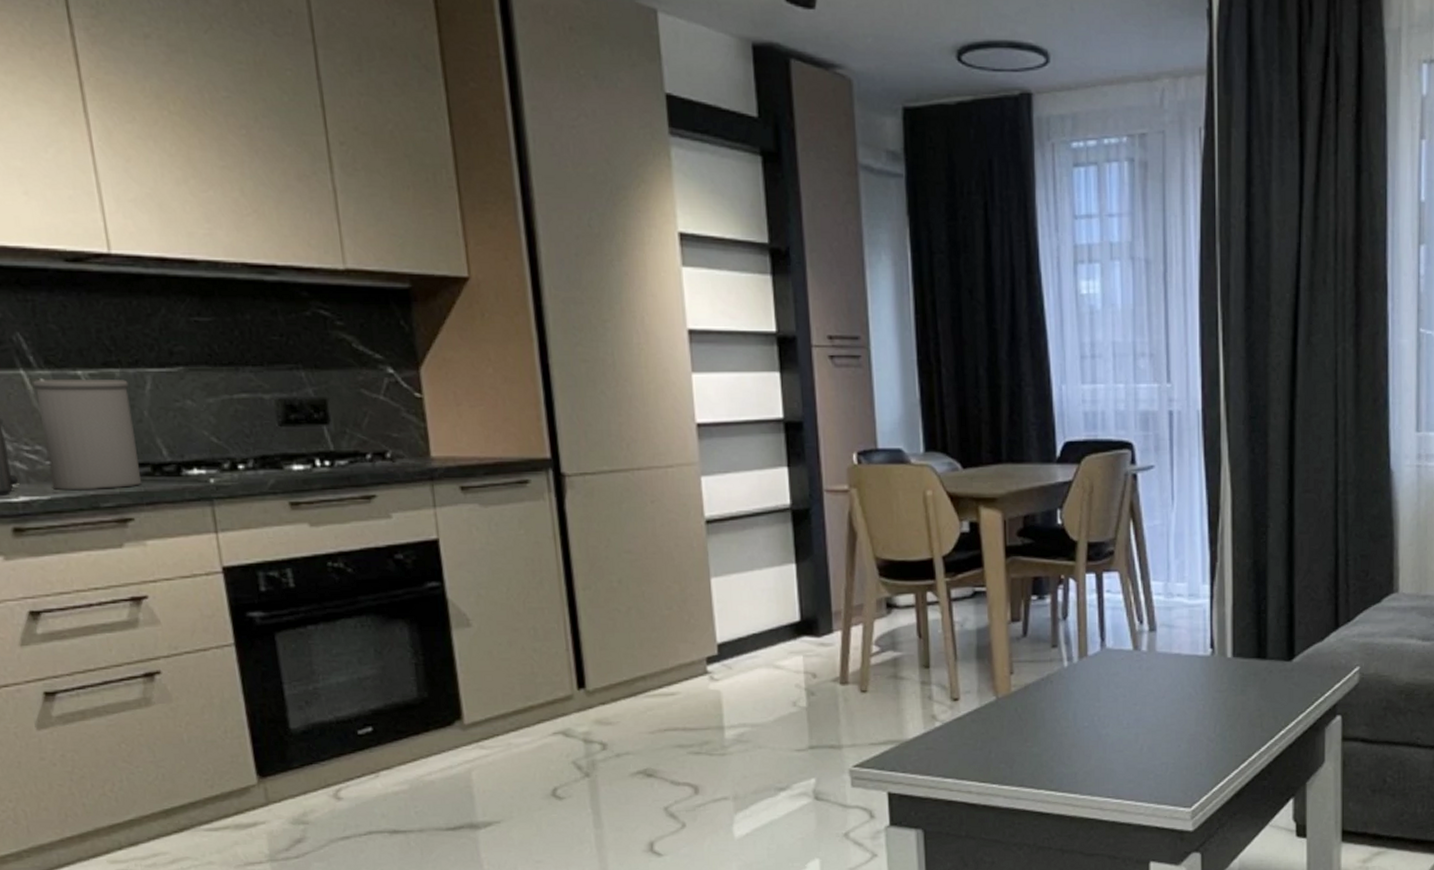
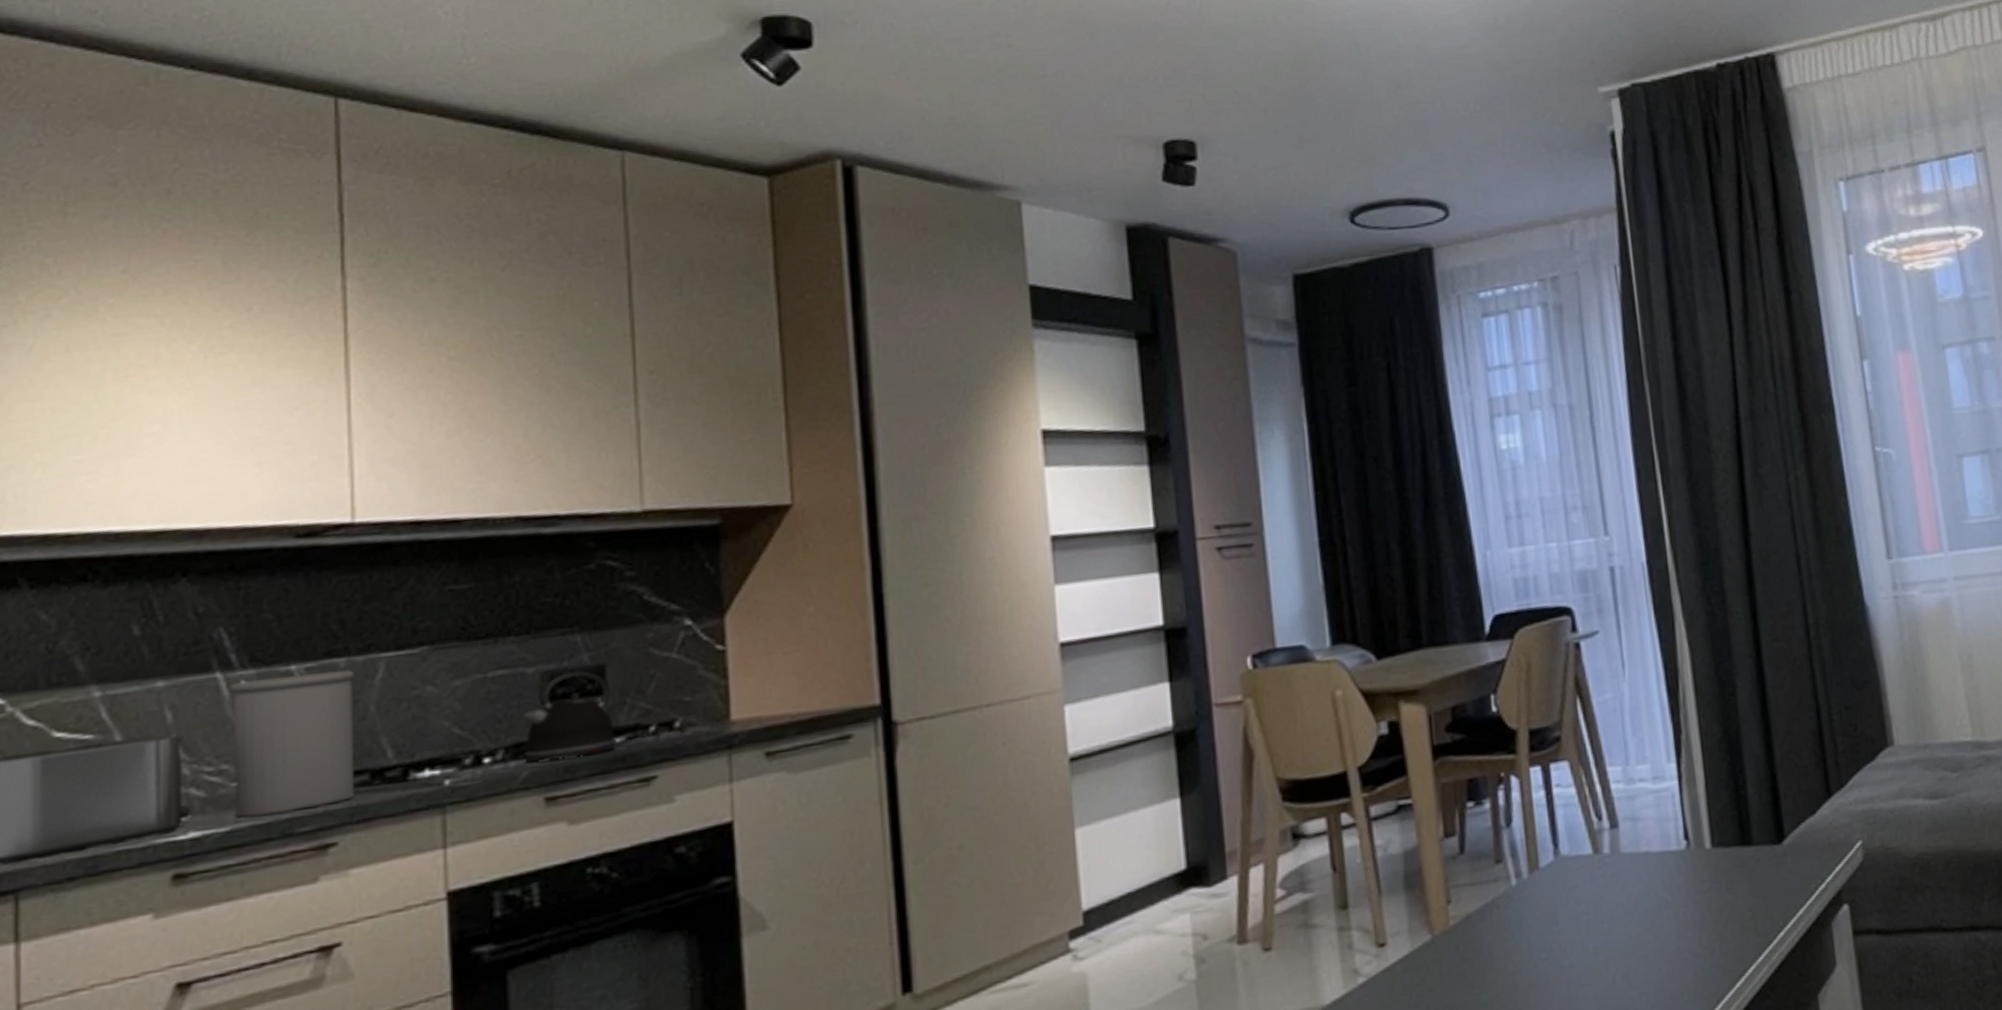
kettle: none [266,401,342,473] -> present [523,669,616,763]

